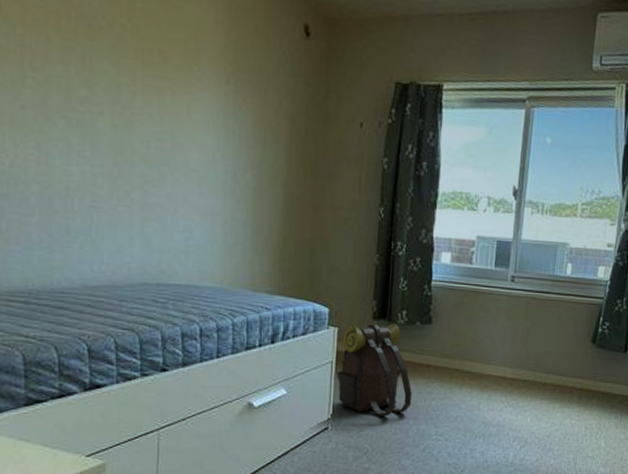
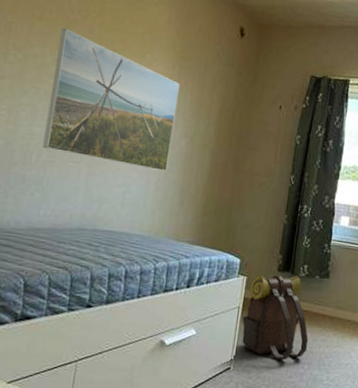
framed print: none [84,39,238,212] -> present [43,28,180,172]

